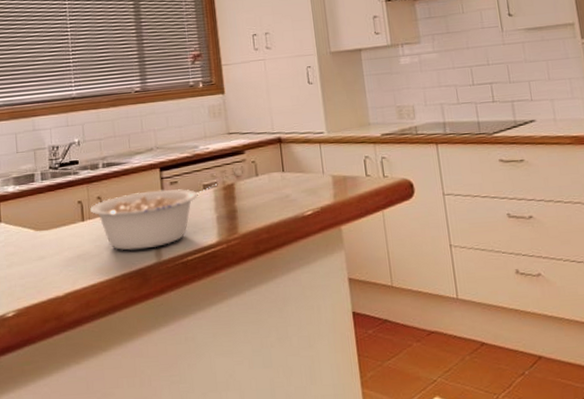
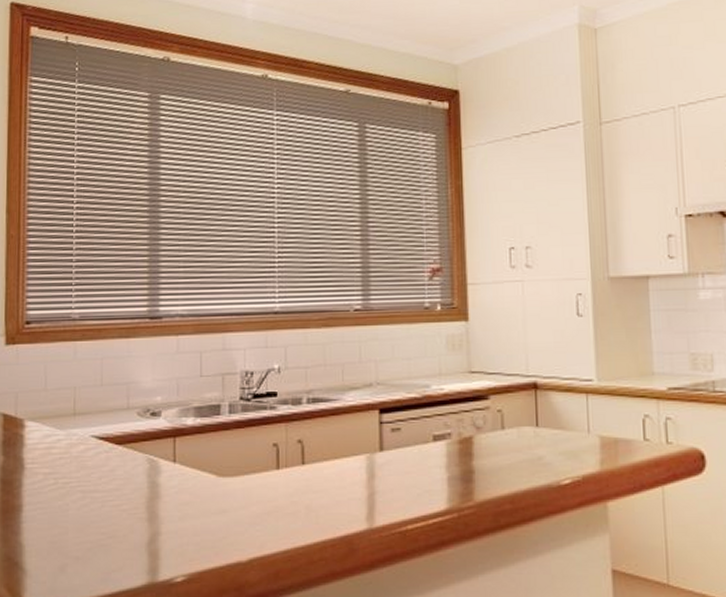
legume: present [90,183,219,251] -> none [288,435,453,511]

